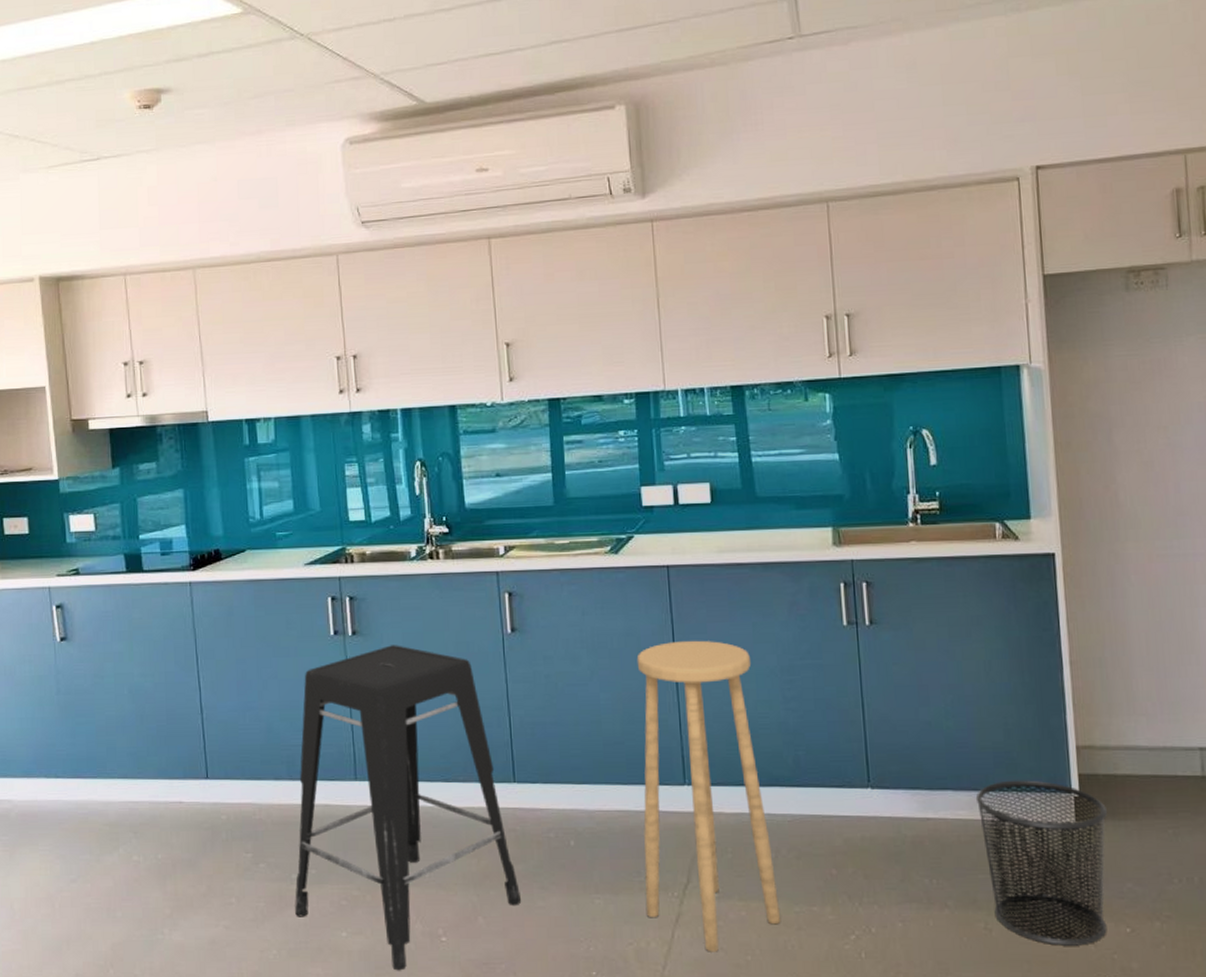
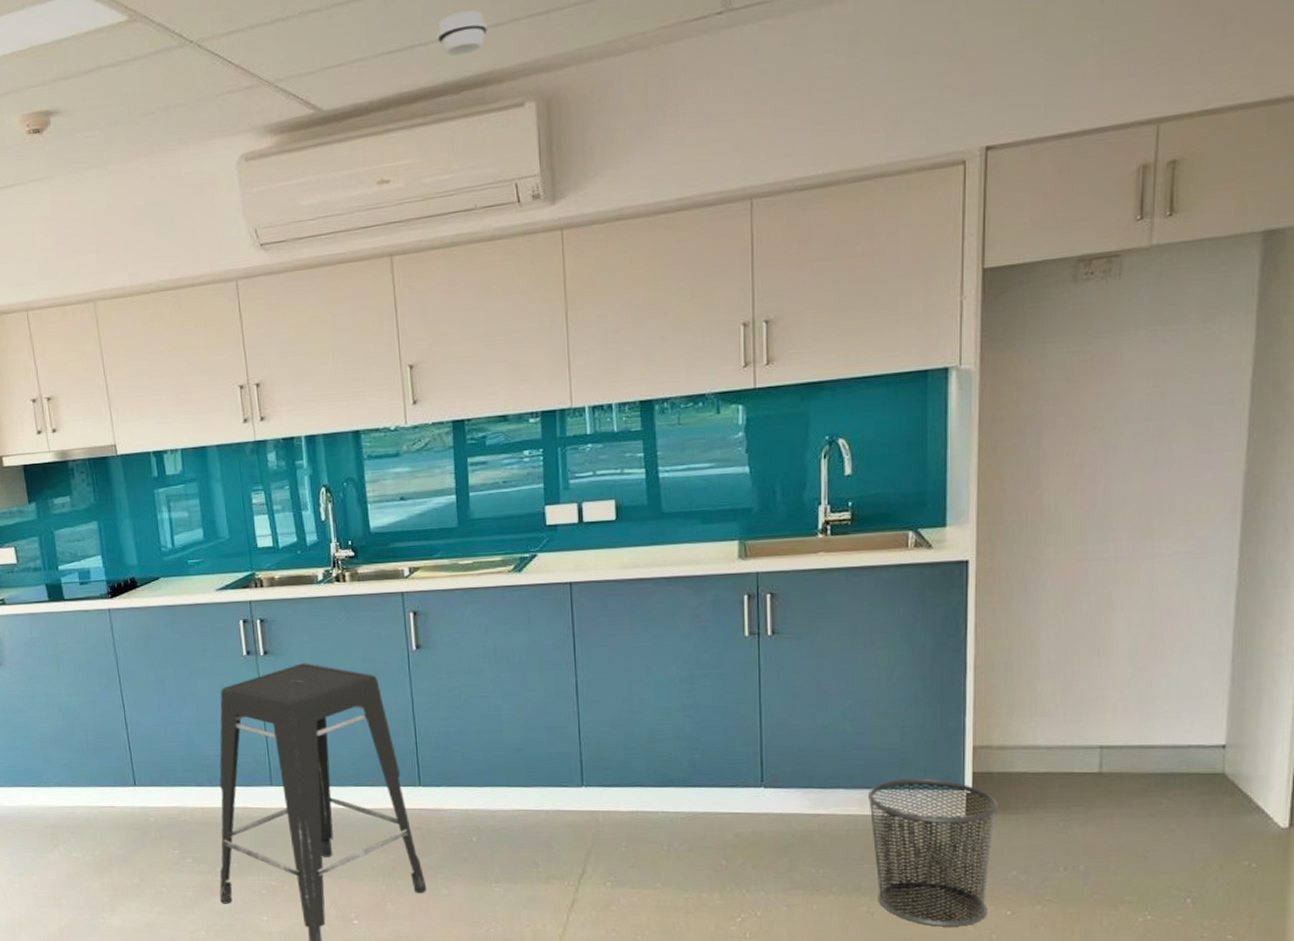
smoke detector: none [533,23,580,62] -> present [437,10,487,57]
stool: present [636,640,781,952] -> none [538,653,671,933]

